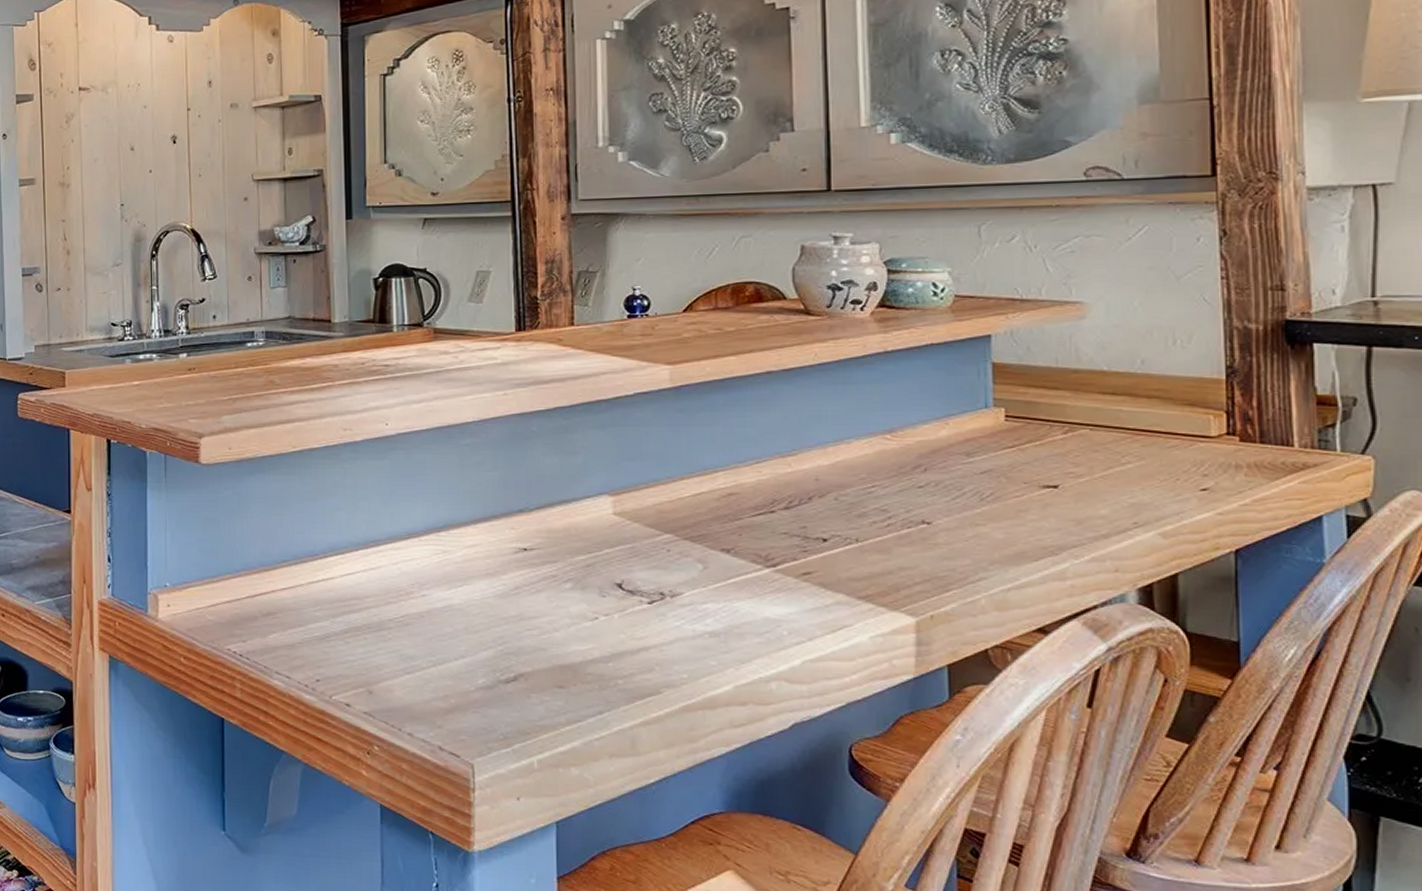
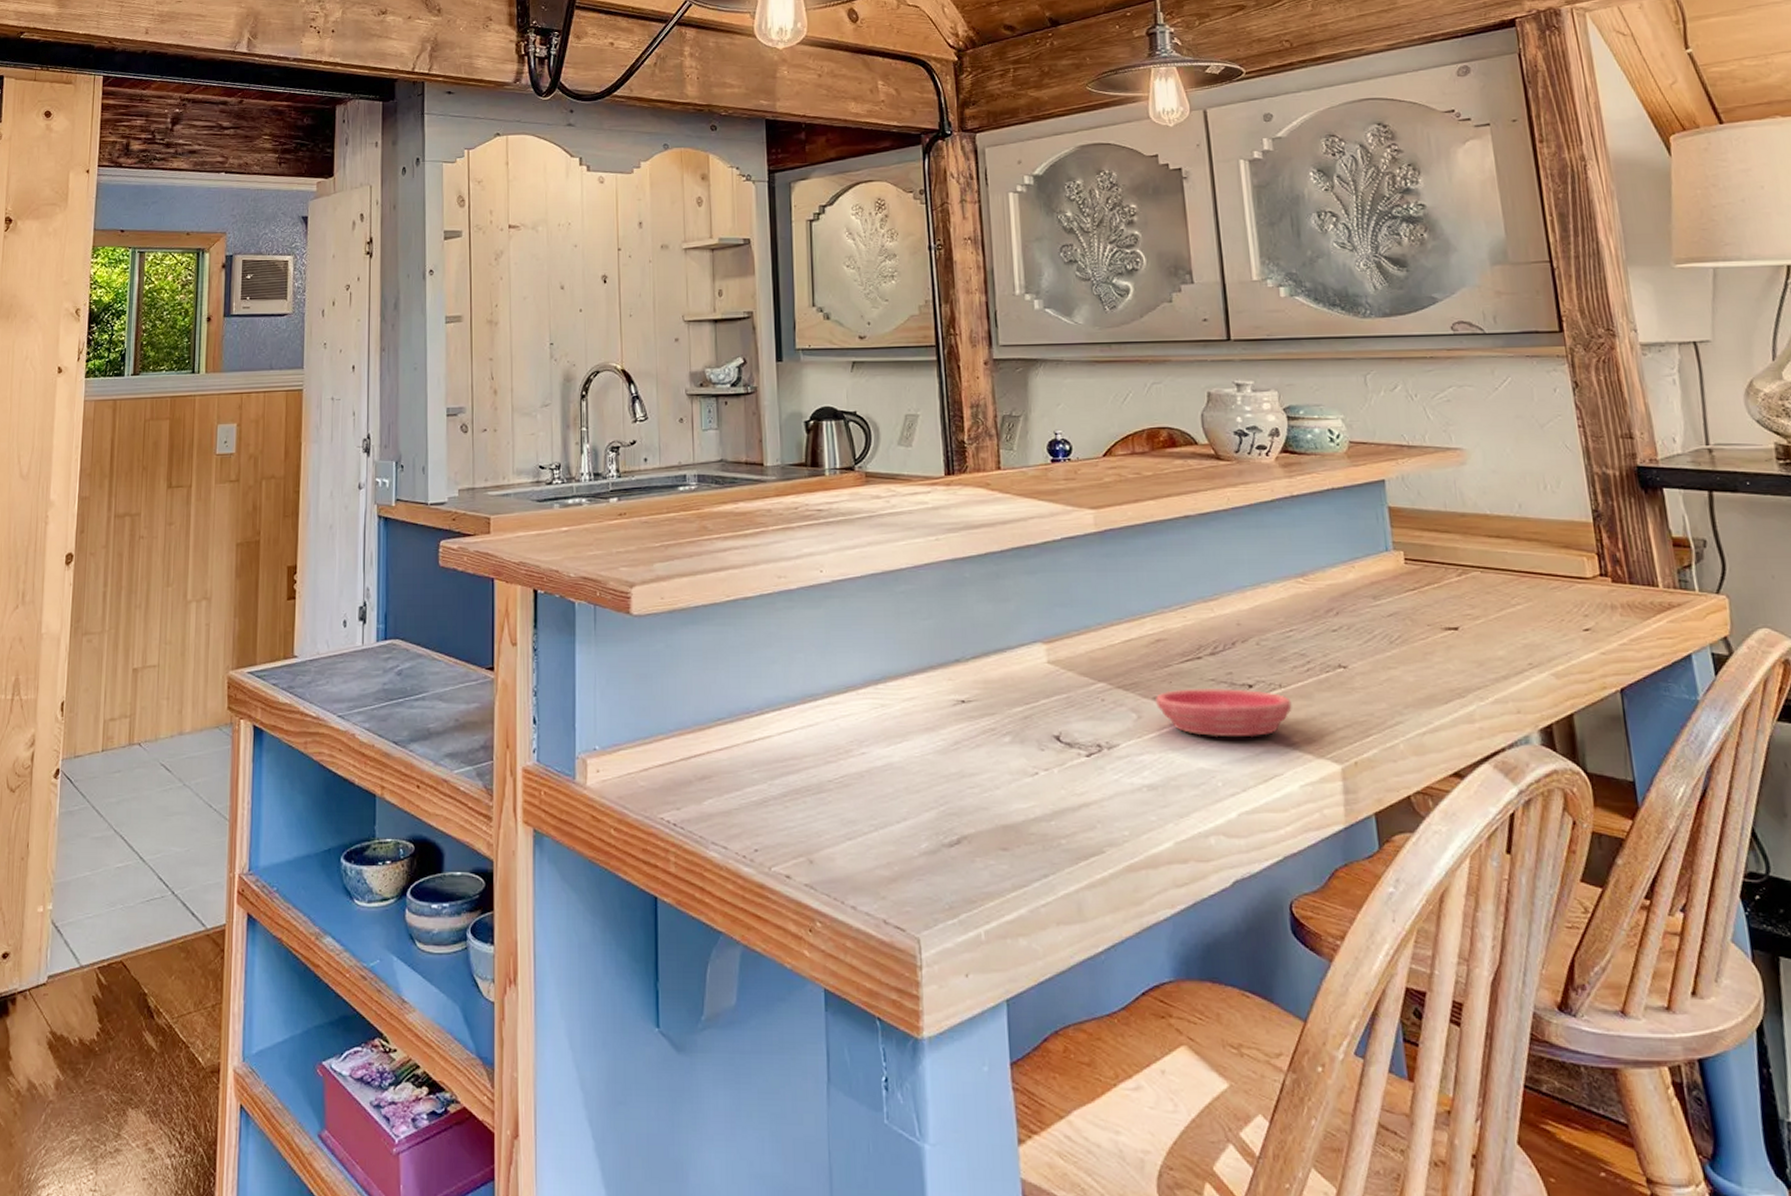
saucer: none [724,541,868,588] -> present [1156,689,1292,736]

